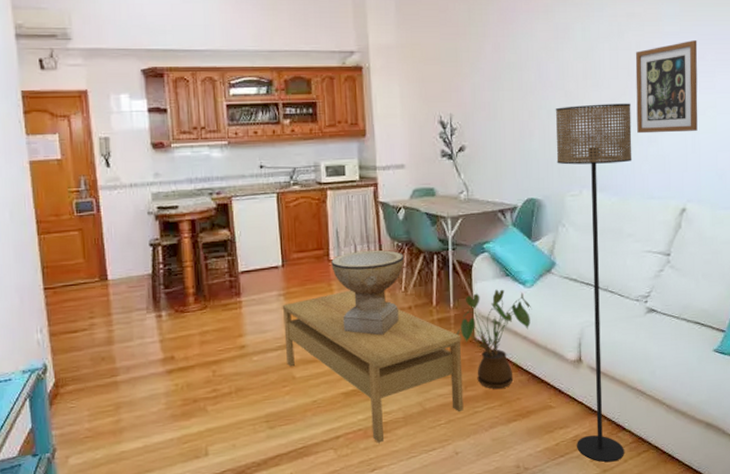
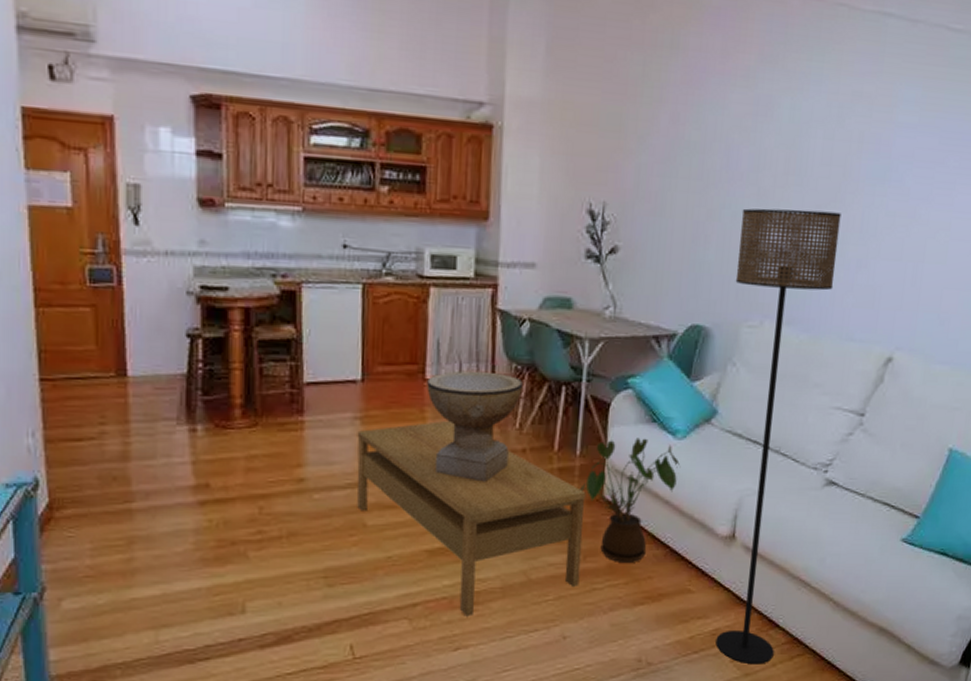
wall art: present [635,40,698,134] -> none [844,137,939,259]

